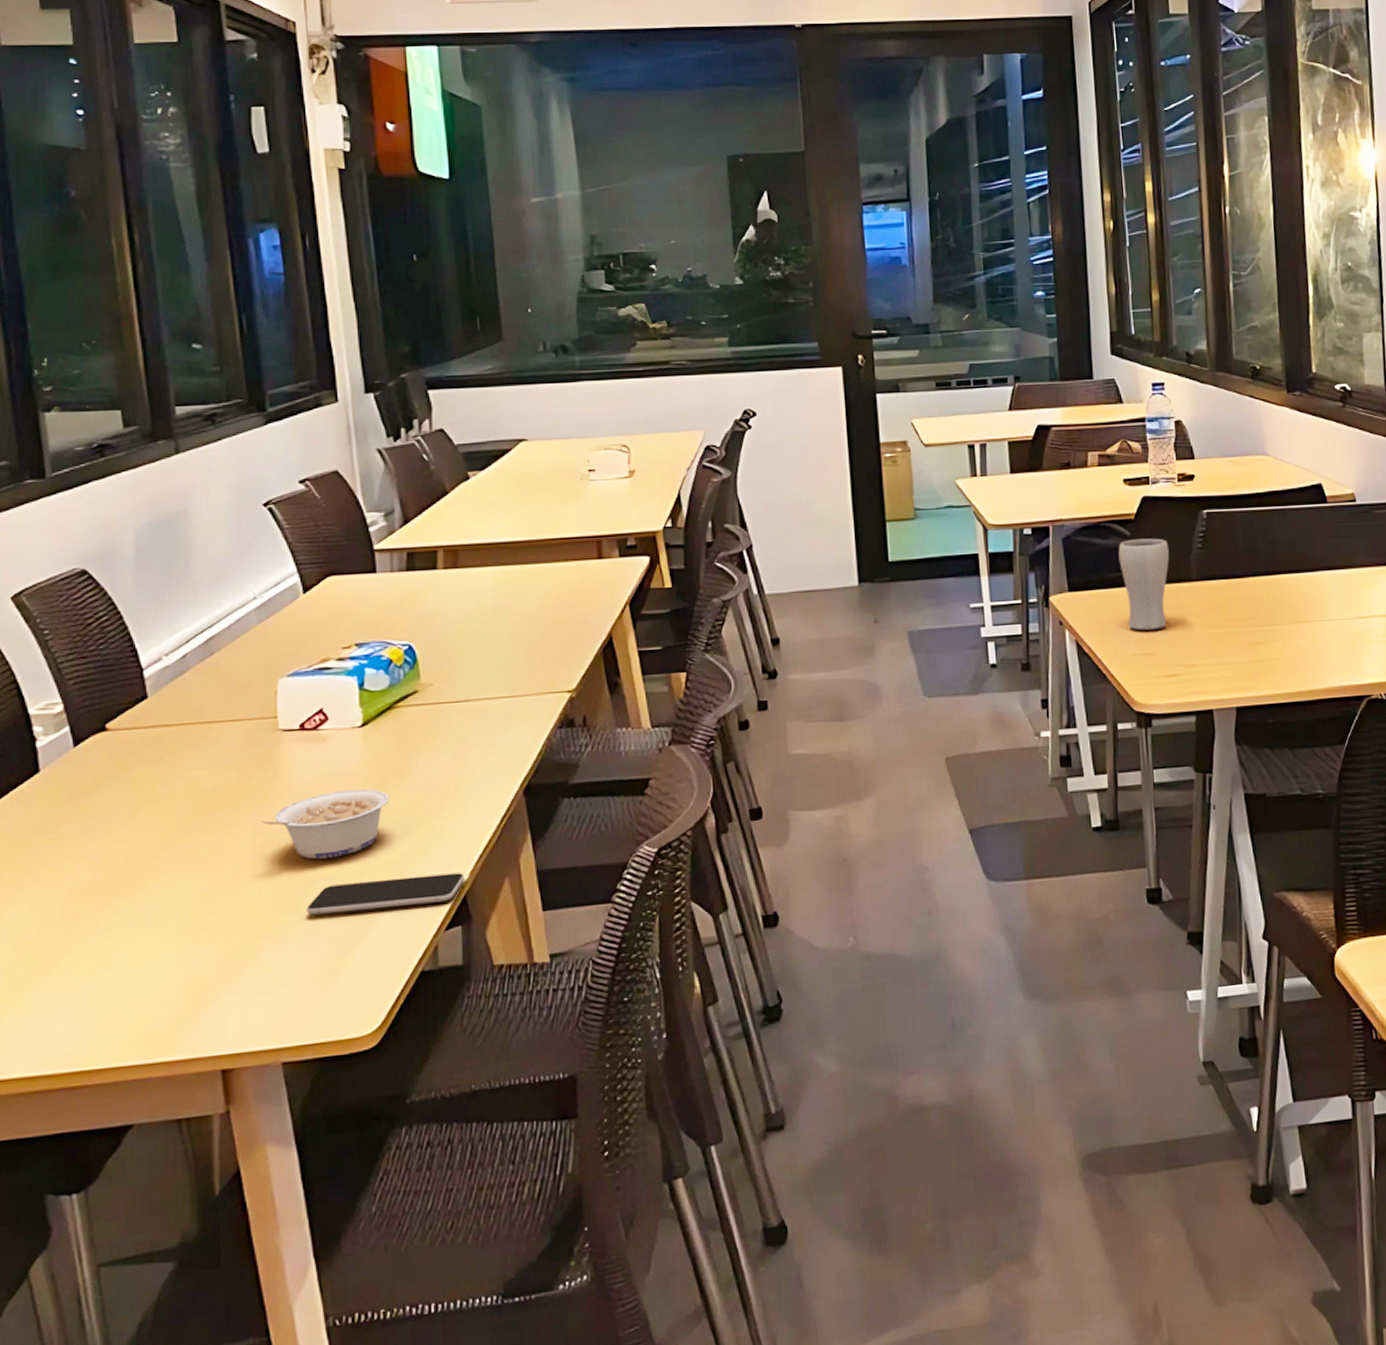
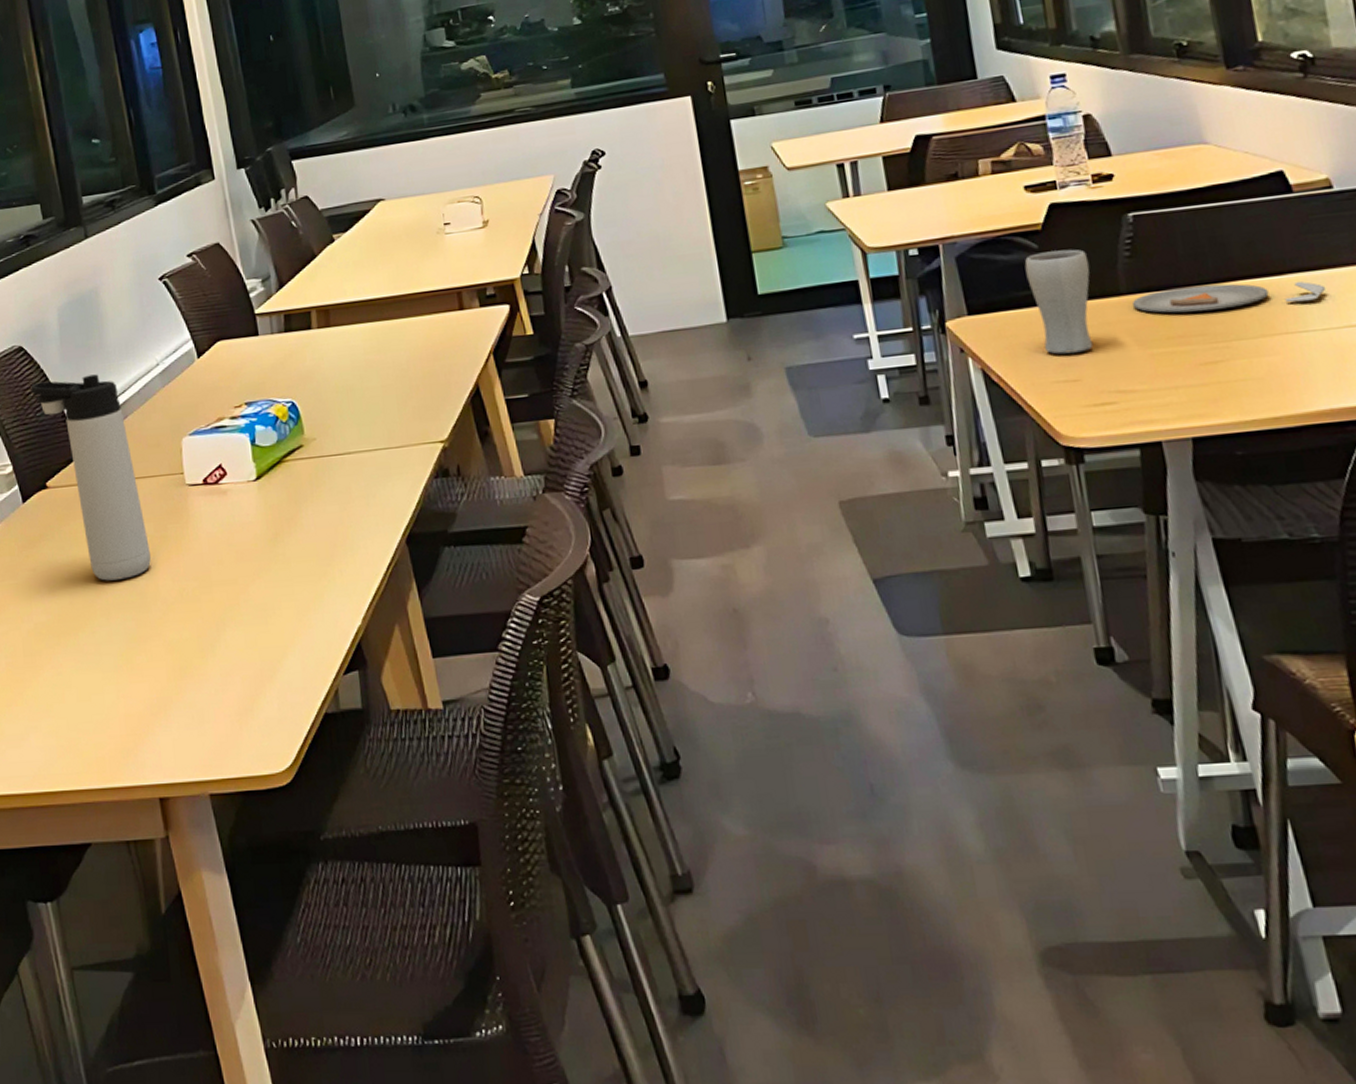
thermos bottle: none [94,605,230,835] -> present [31,374,151,581]
legume: present [262,788,389,859] -> none [177,538,285,605]
smartphone: present [306,873,465,915] -> none [220,619,358,657]
dinner plate: none [1201,576,1345,600] -> present [1133,281,1326,313]

